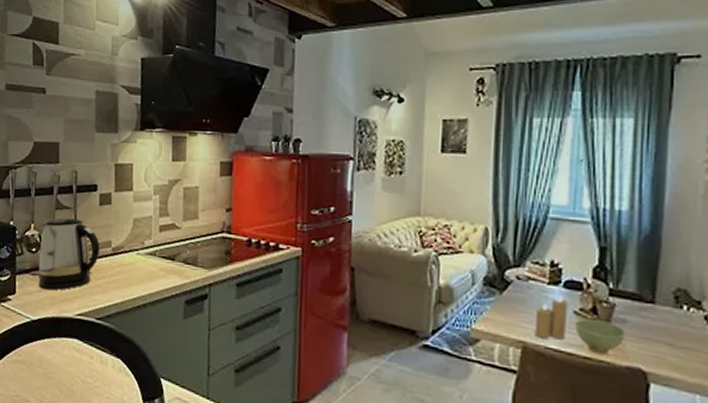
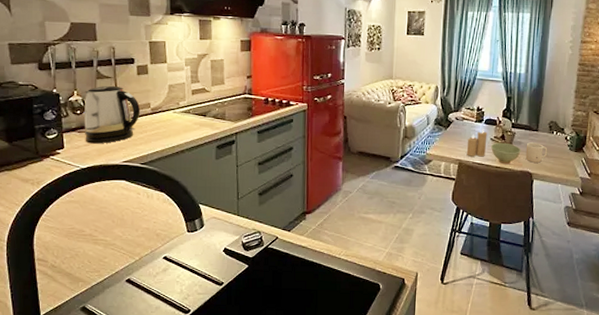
mug: none [634,321,674,356] -> present [525,142,548,163]

